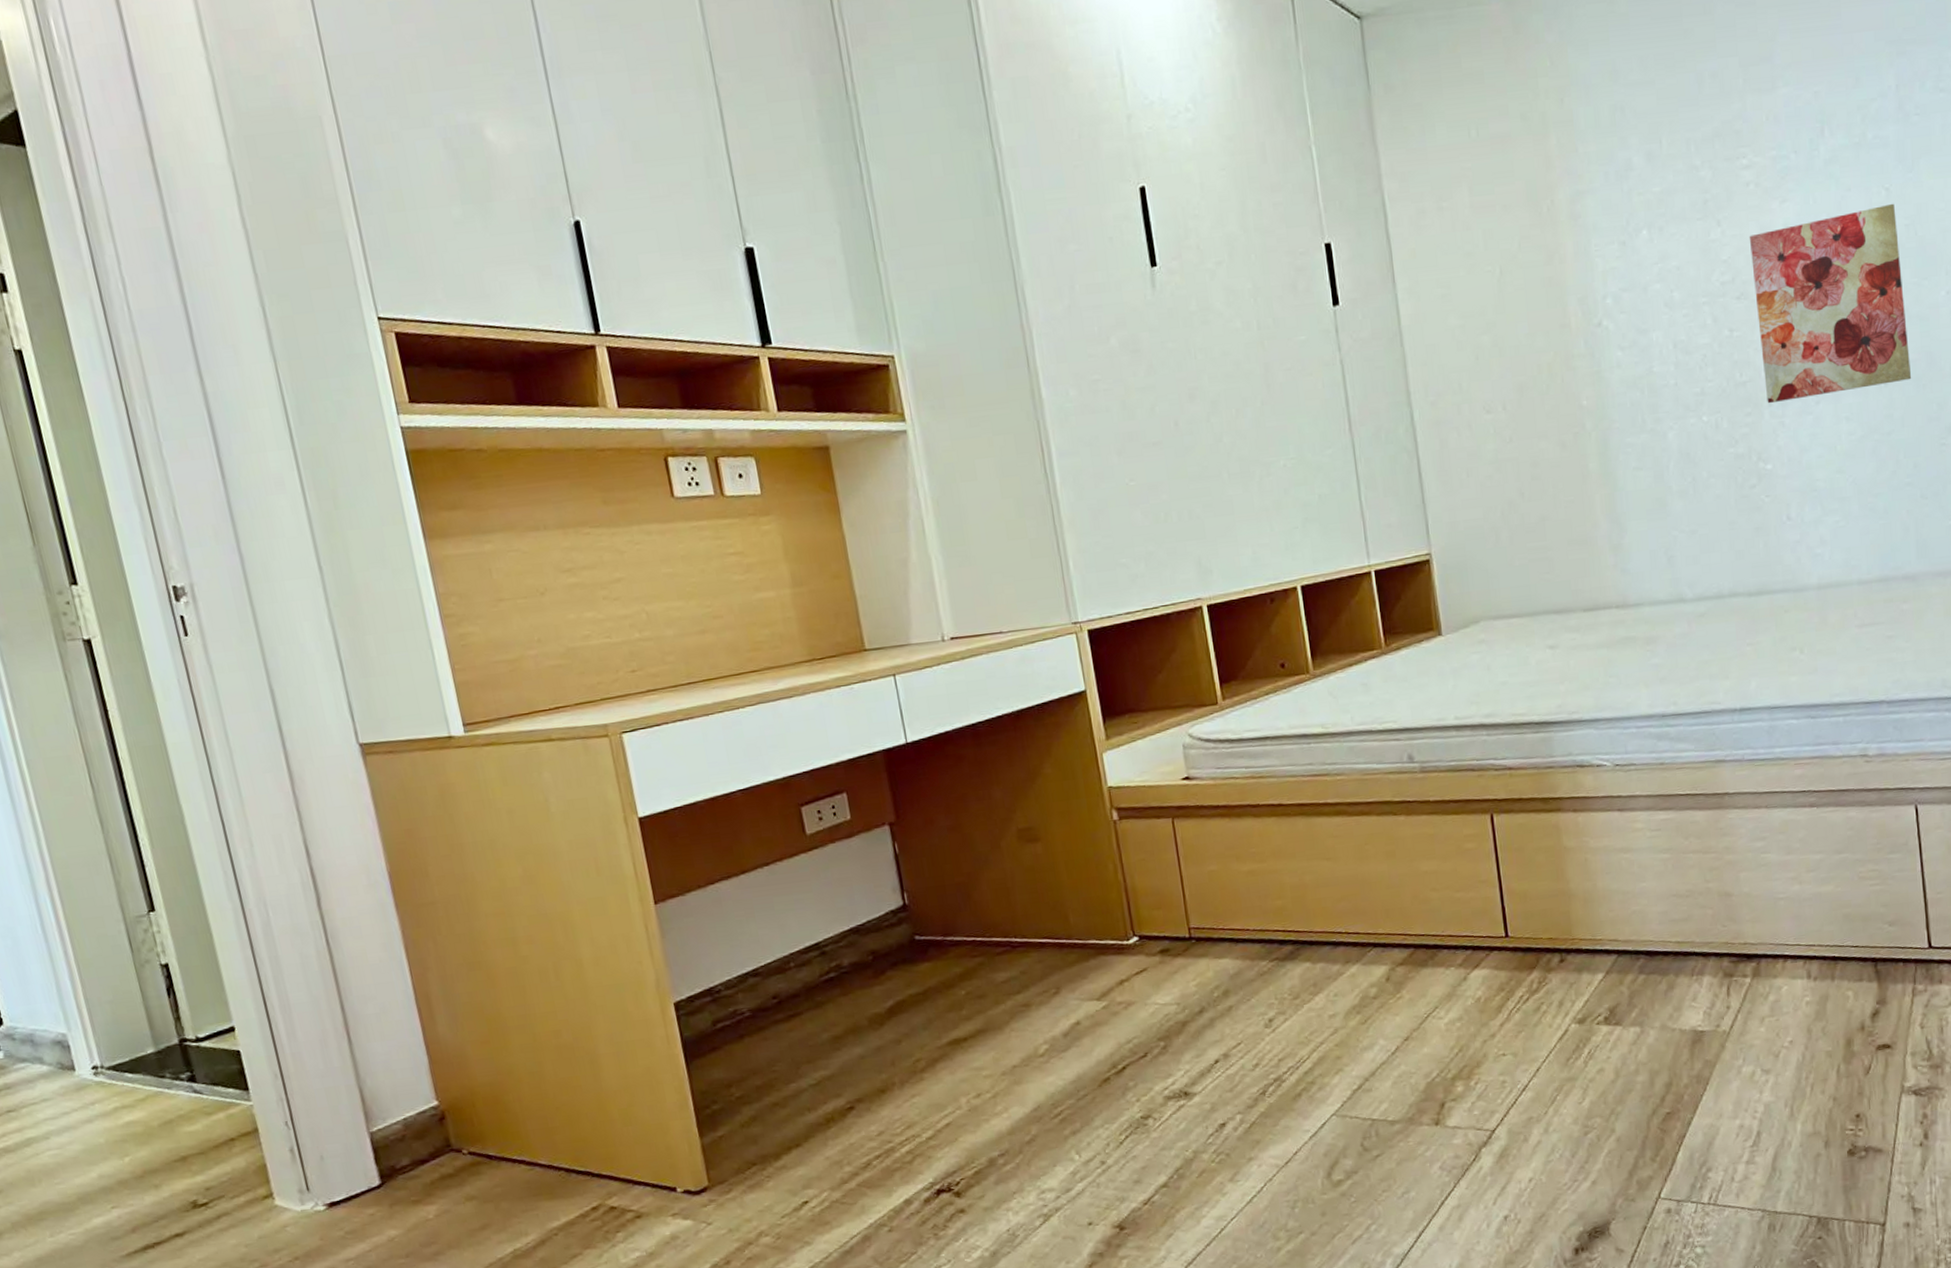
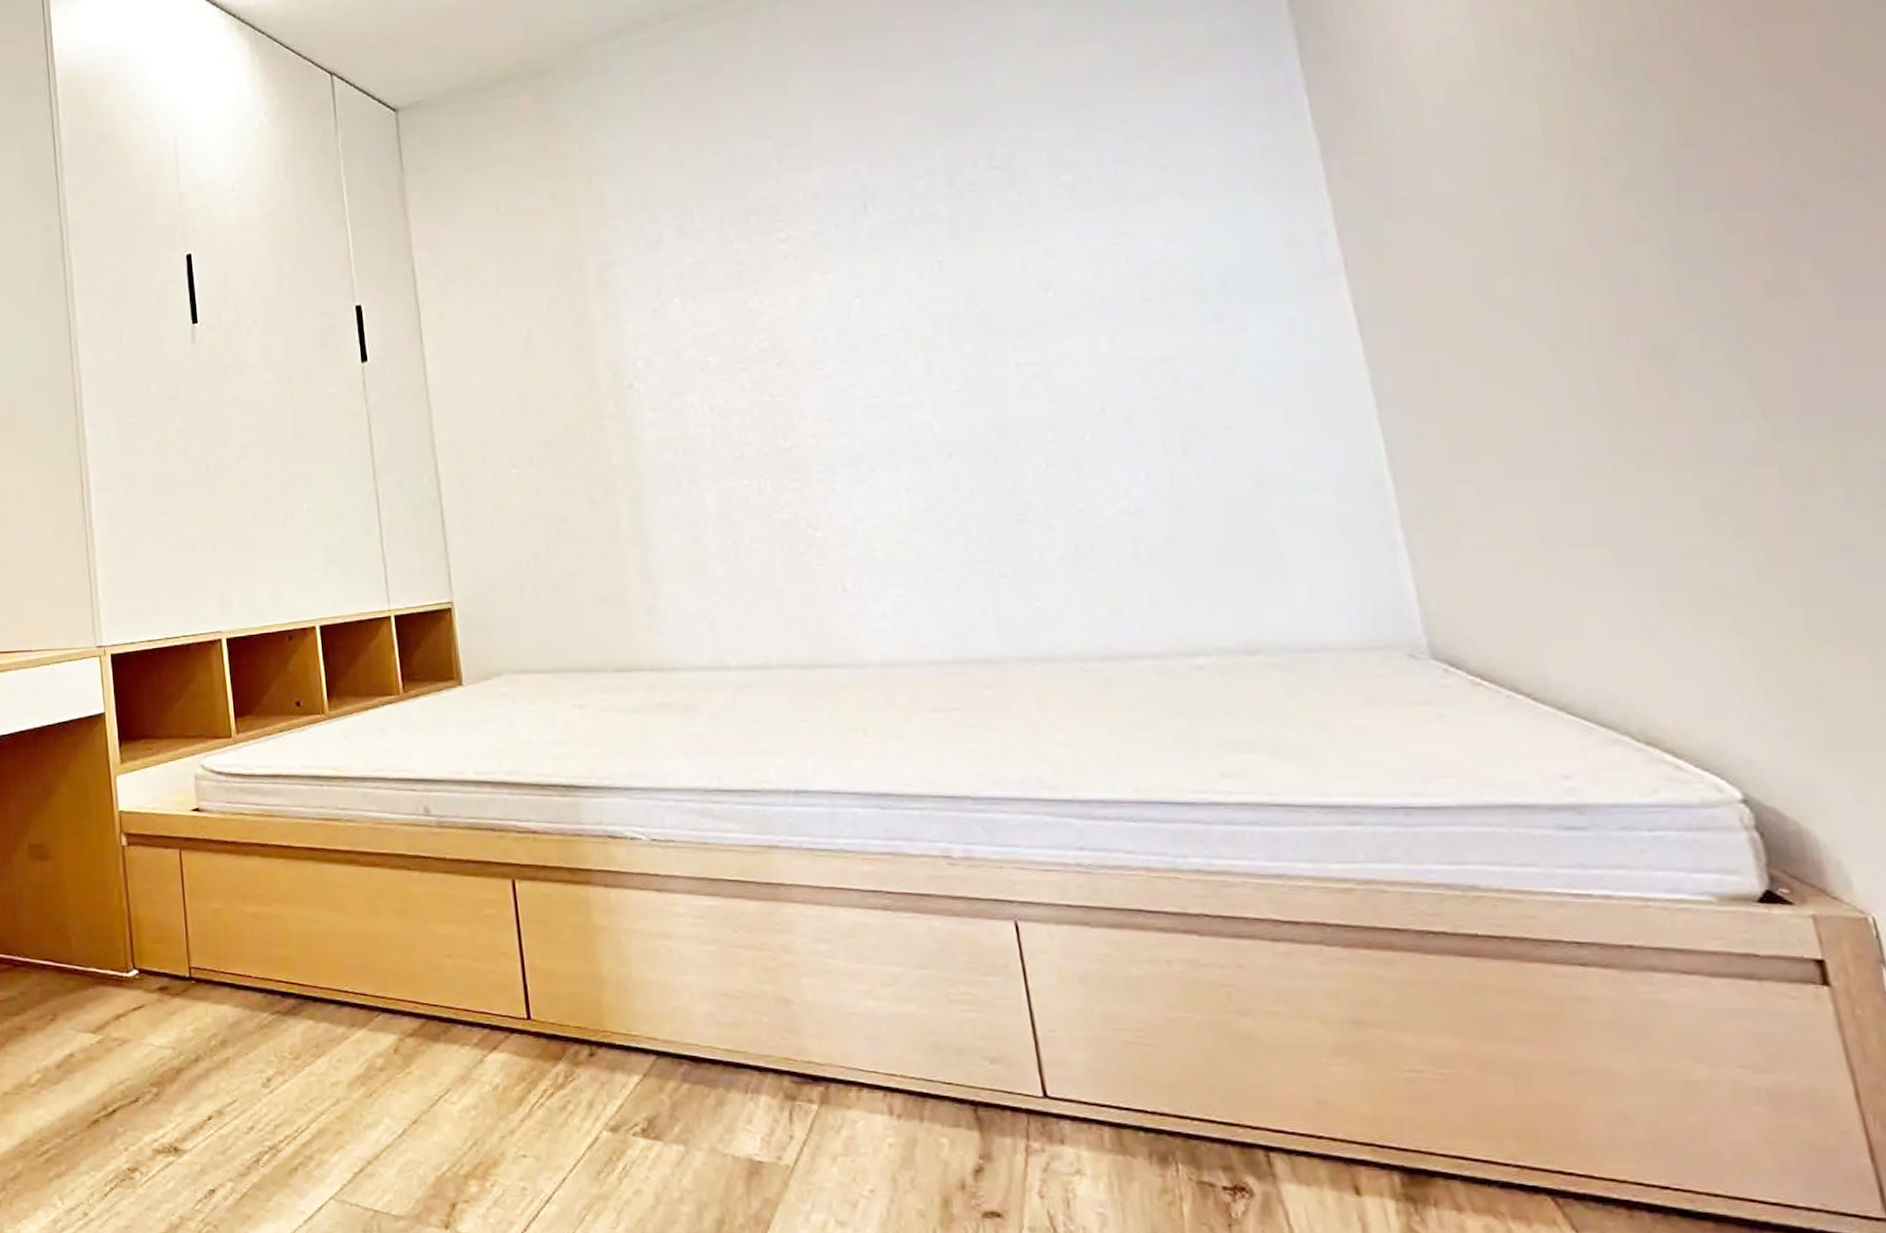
wall art: present [1749,203,1912,404] -> none [789,276,981,471]

